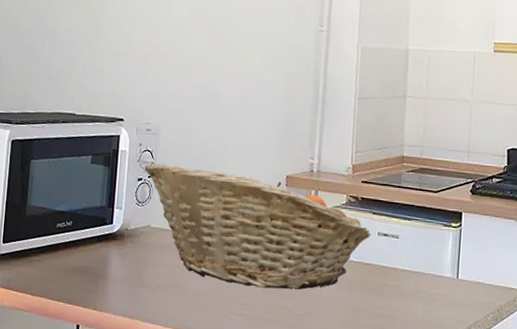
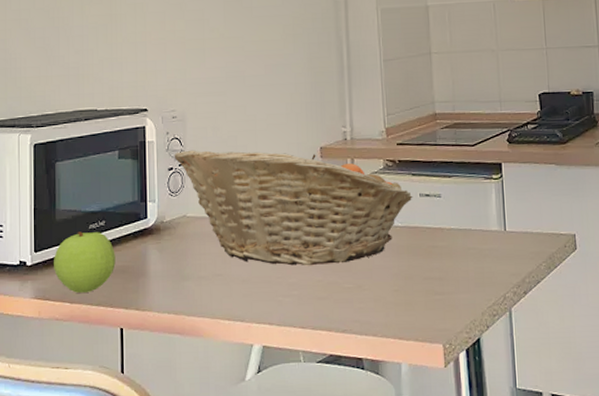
apple: none [19,229,79,287] -> present [54,232,116,293]

